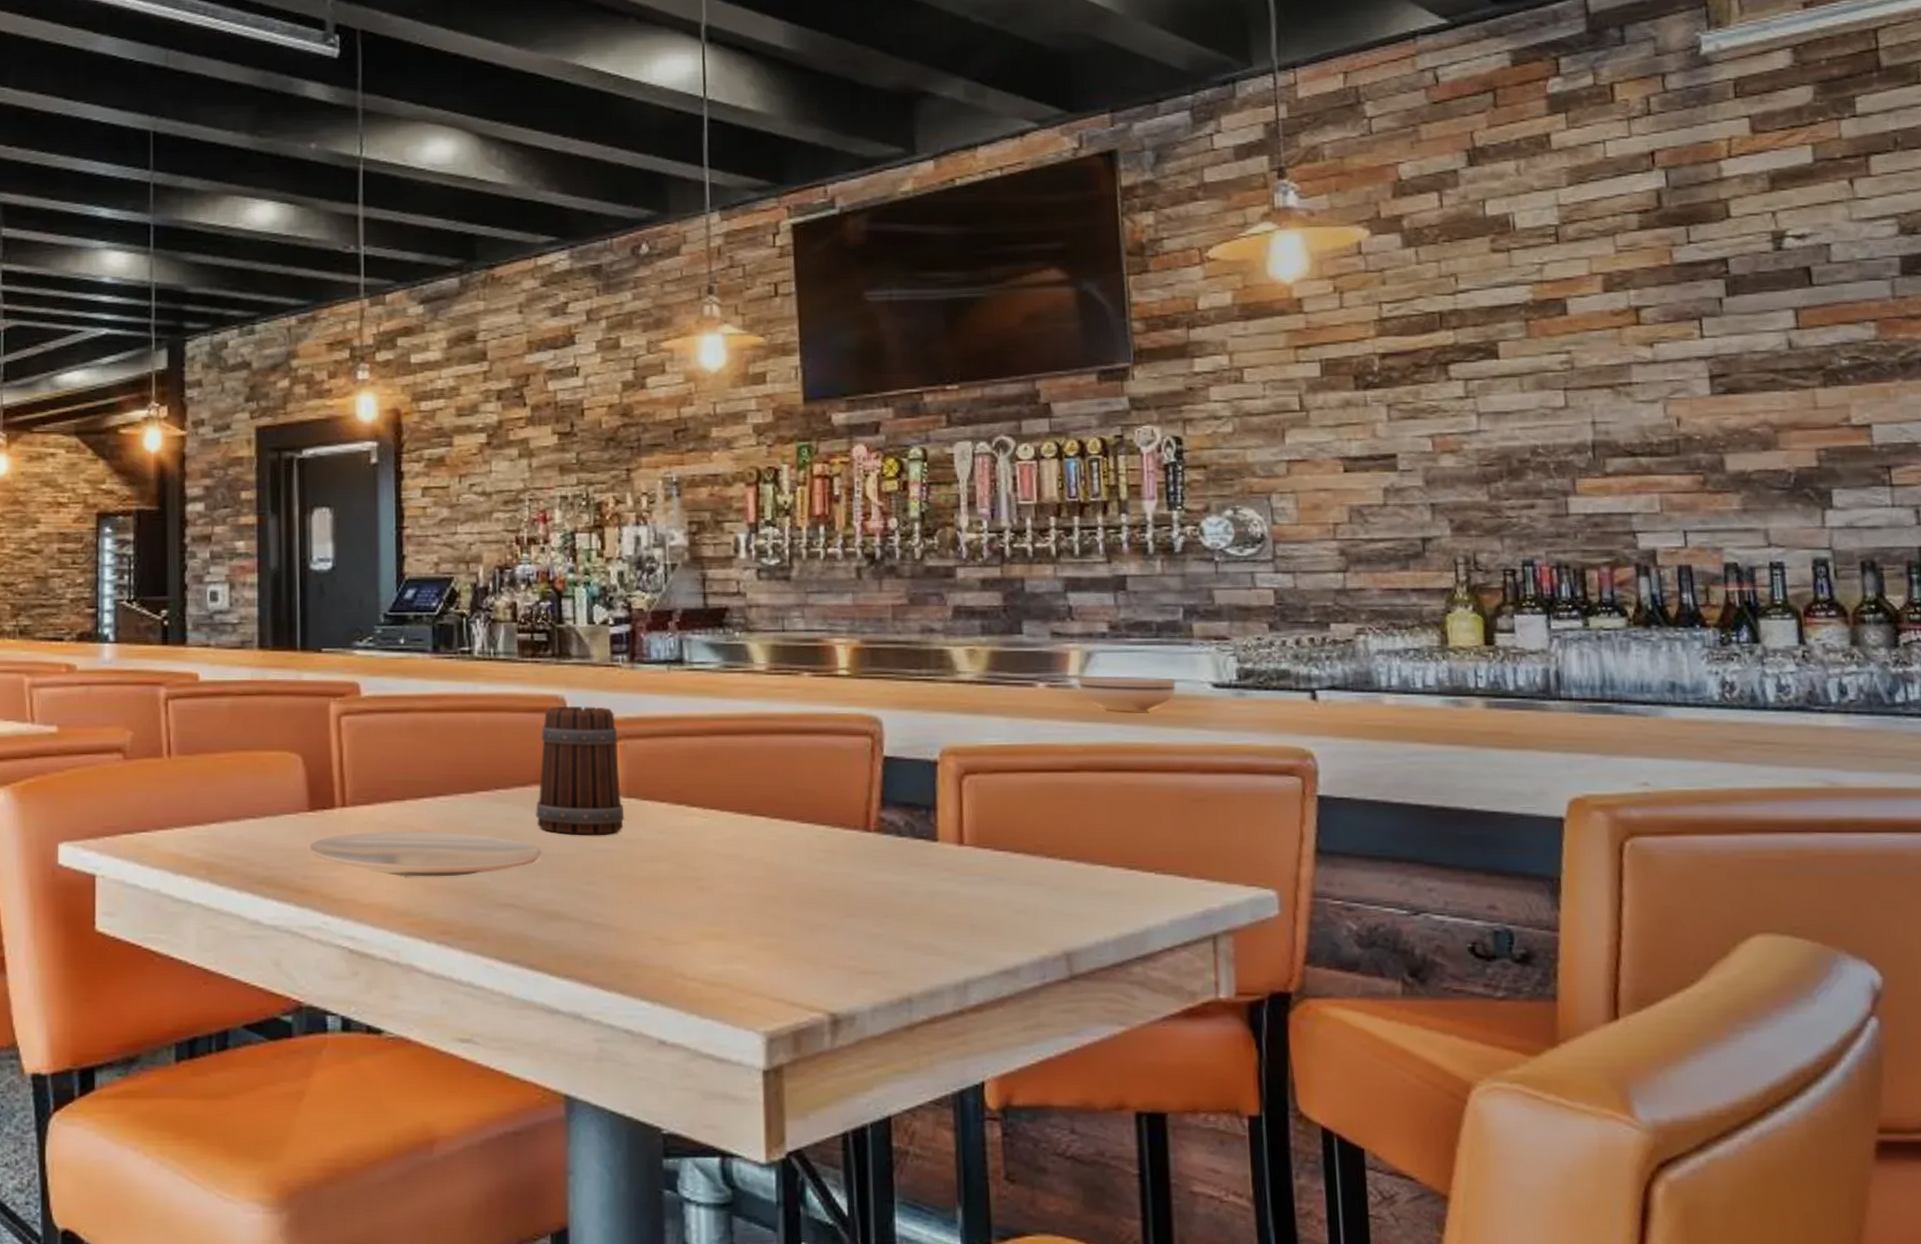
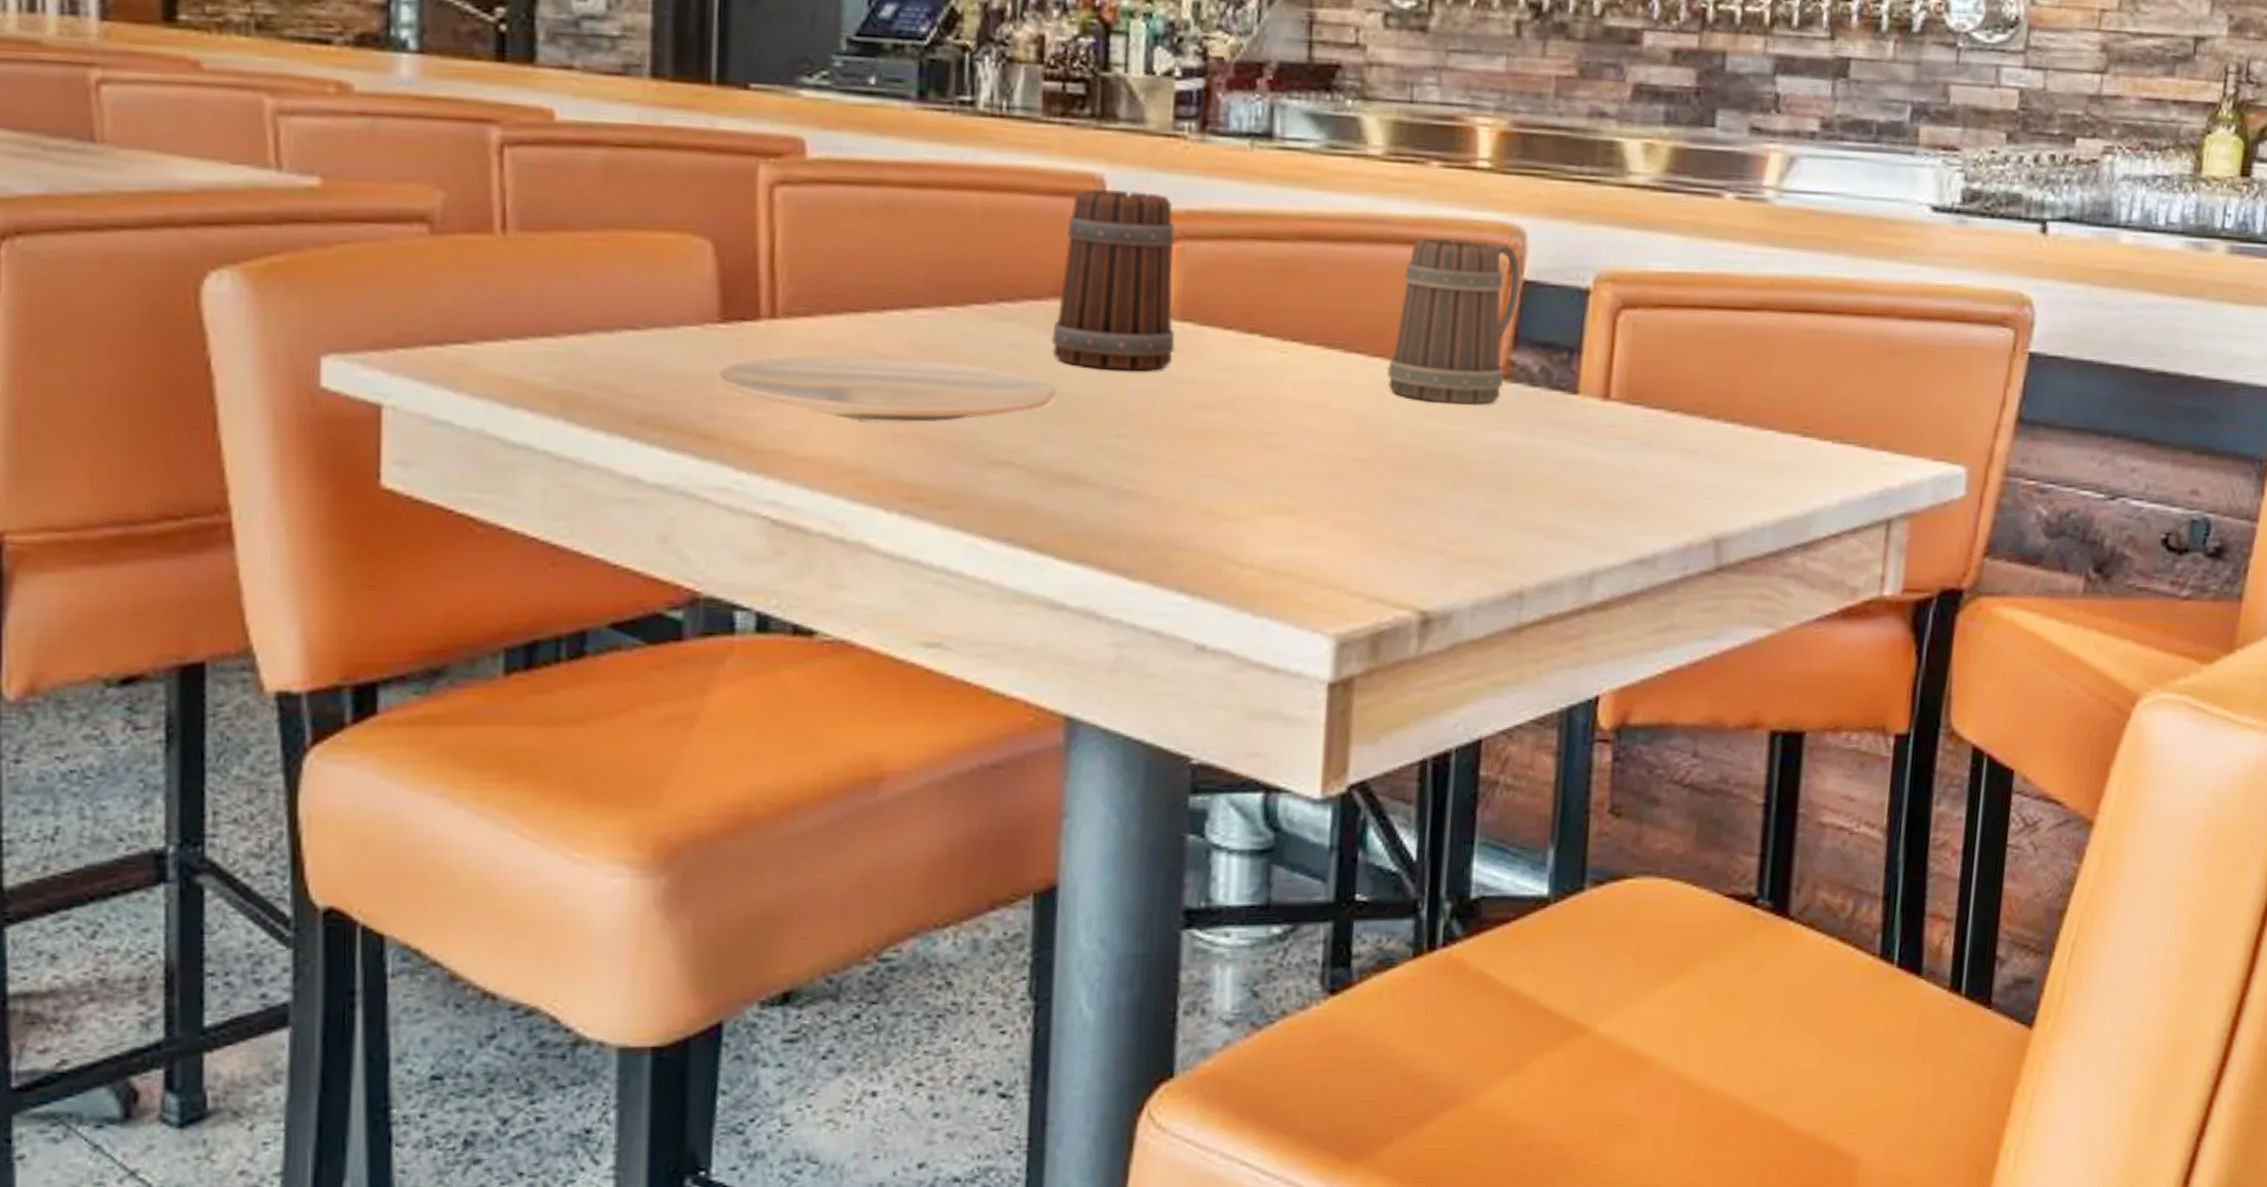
beer mug: none [785,728,882,853] -> present [1387,237,1521,406]
bowl: present [1078,675,1176,712] -> none [1774,188,1890,238]

